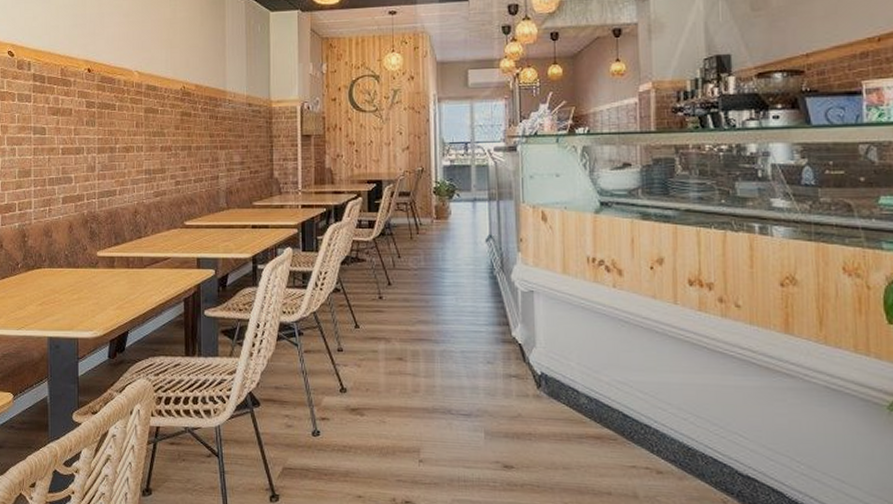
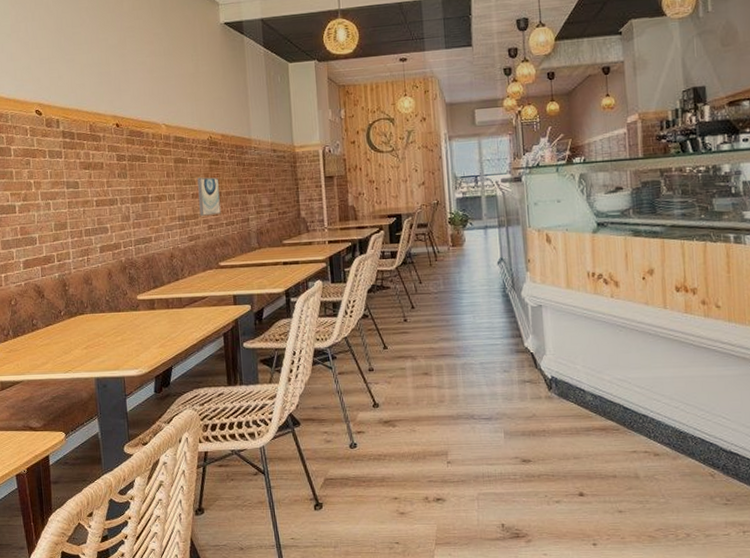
wall art: none [167,129,190,170] -> present [197,177,221,216]

